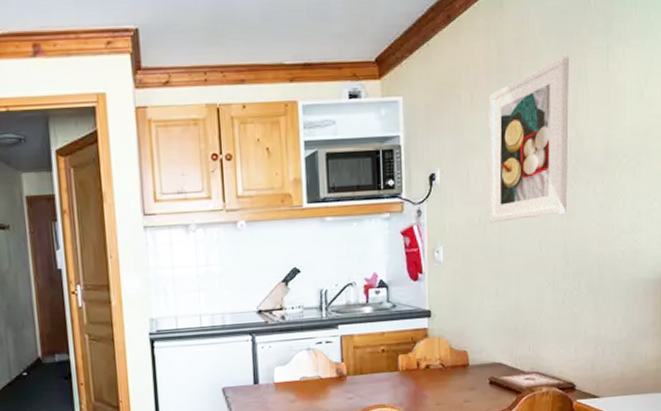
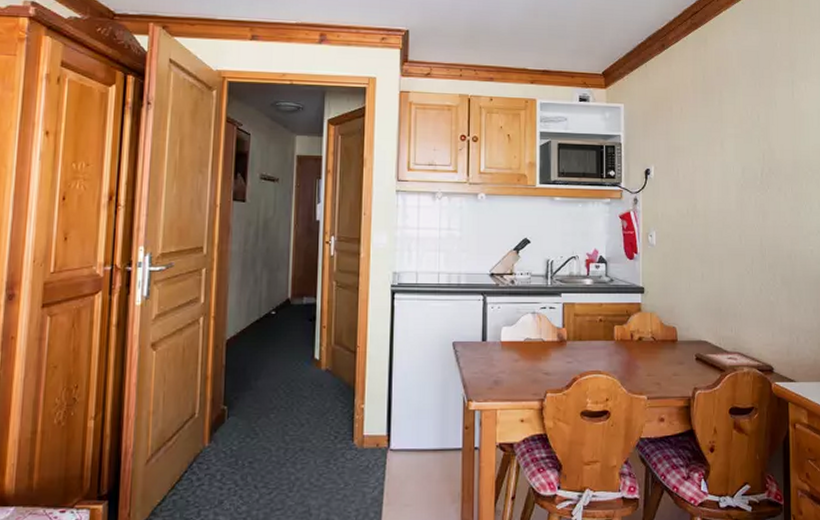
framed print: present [488,56,569,223] -> none [695,85,763,215]

